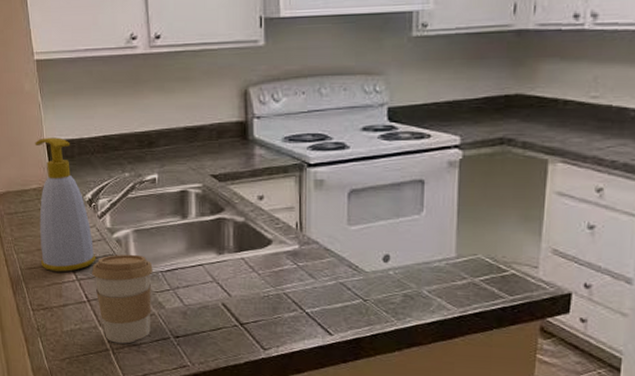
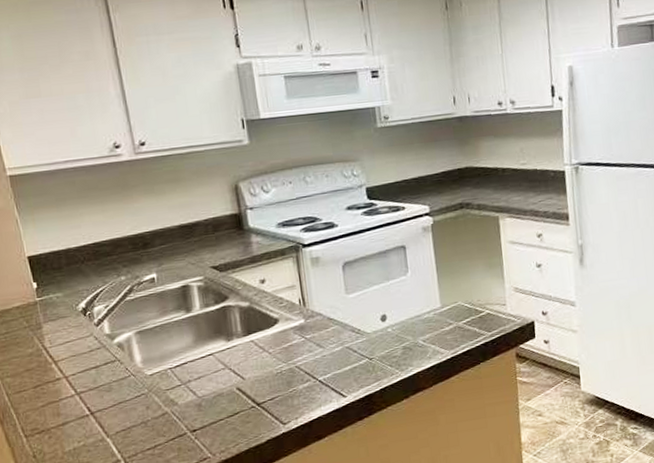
soap bottle: present [35,137,96,272] -> none [14,250,97,391]
coffee cup: present [92,254,153,344] -> none [92,356,165,452]

